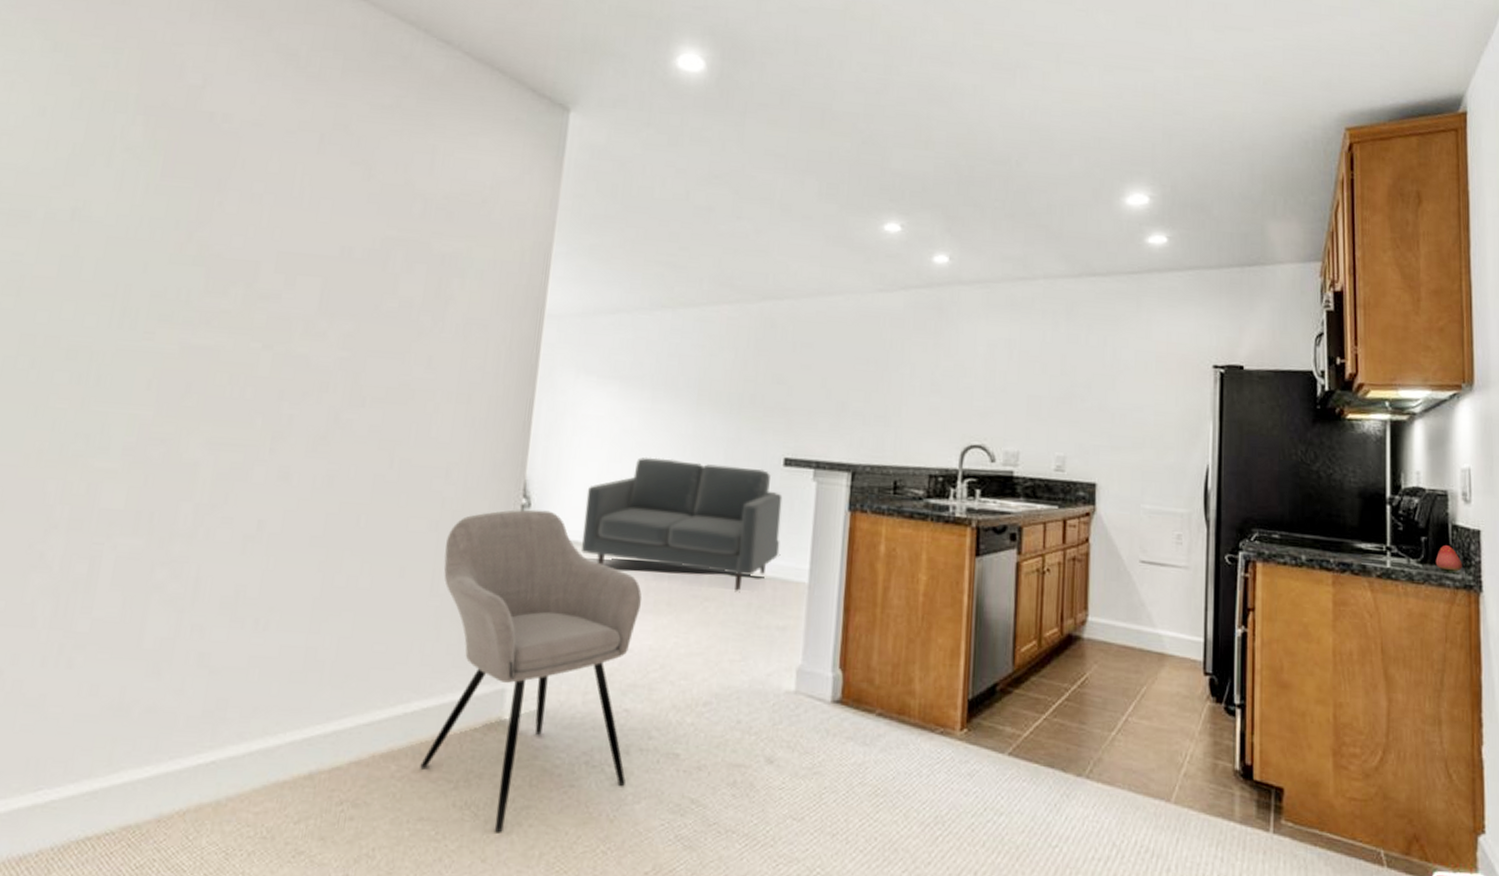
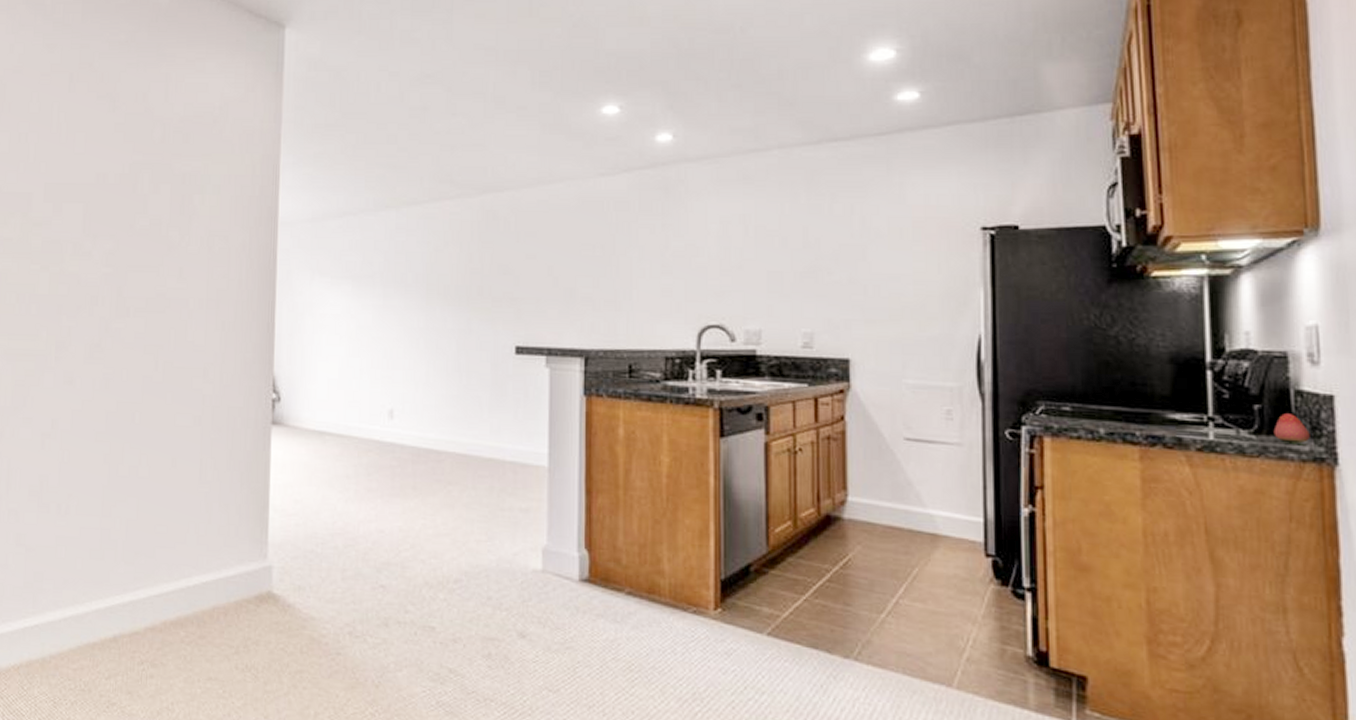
armchair: present [420,509,642,833] -> none [205,403,389,694]
sofa: present [581,456,783,593] -> none [329,350,519,477]

